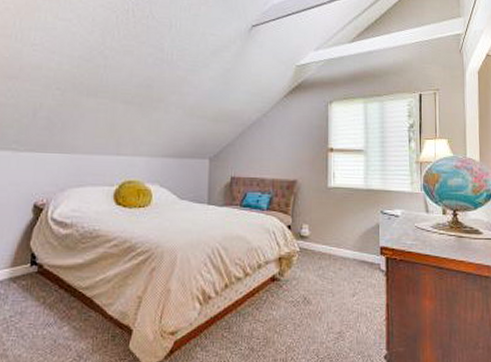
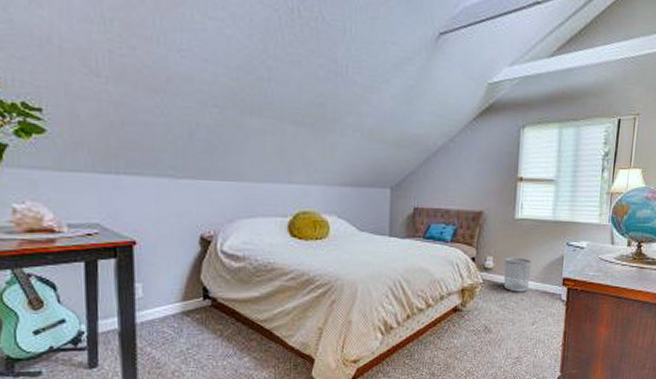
waste bin: none [319,225,347,261] -> present [503,257,531,292]

